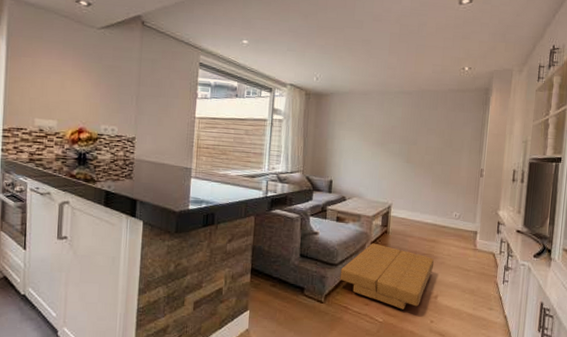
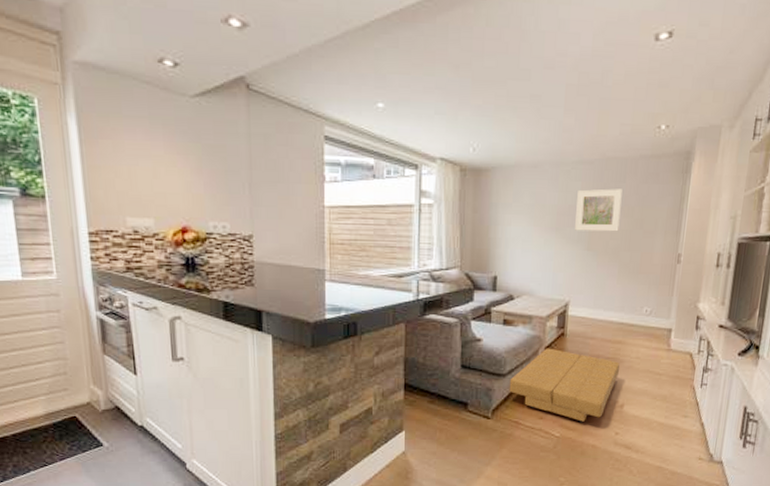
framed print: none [397,114,435,149] -> present [575,188,623,232]

